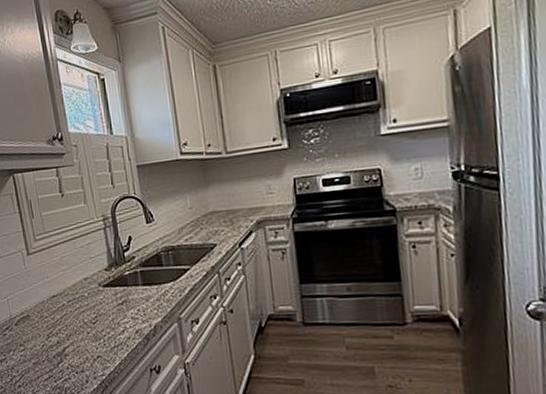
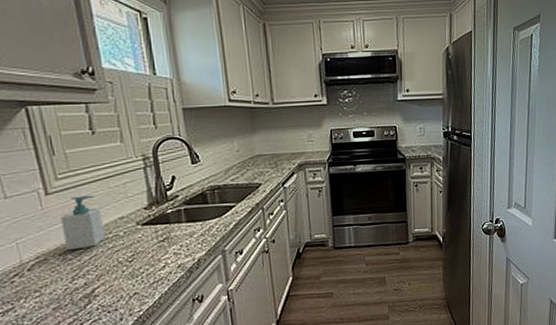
soap bottle: none [38,255,73,309] -> present [60,195,106,251]

